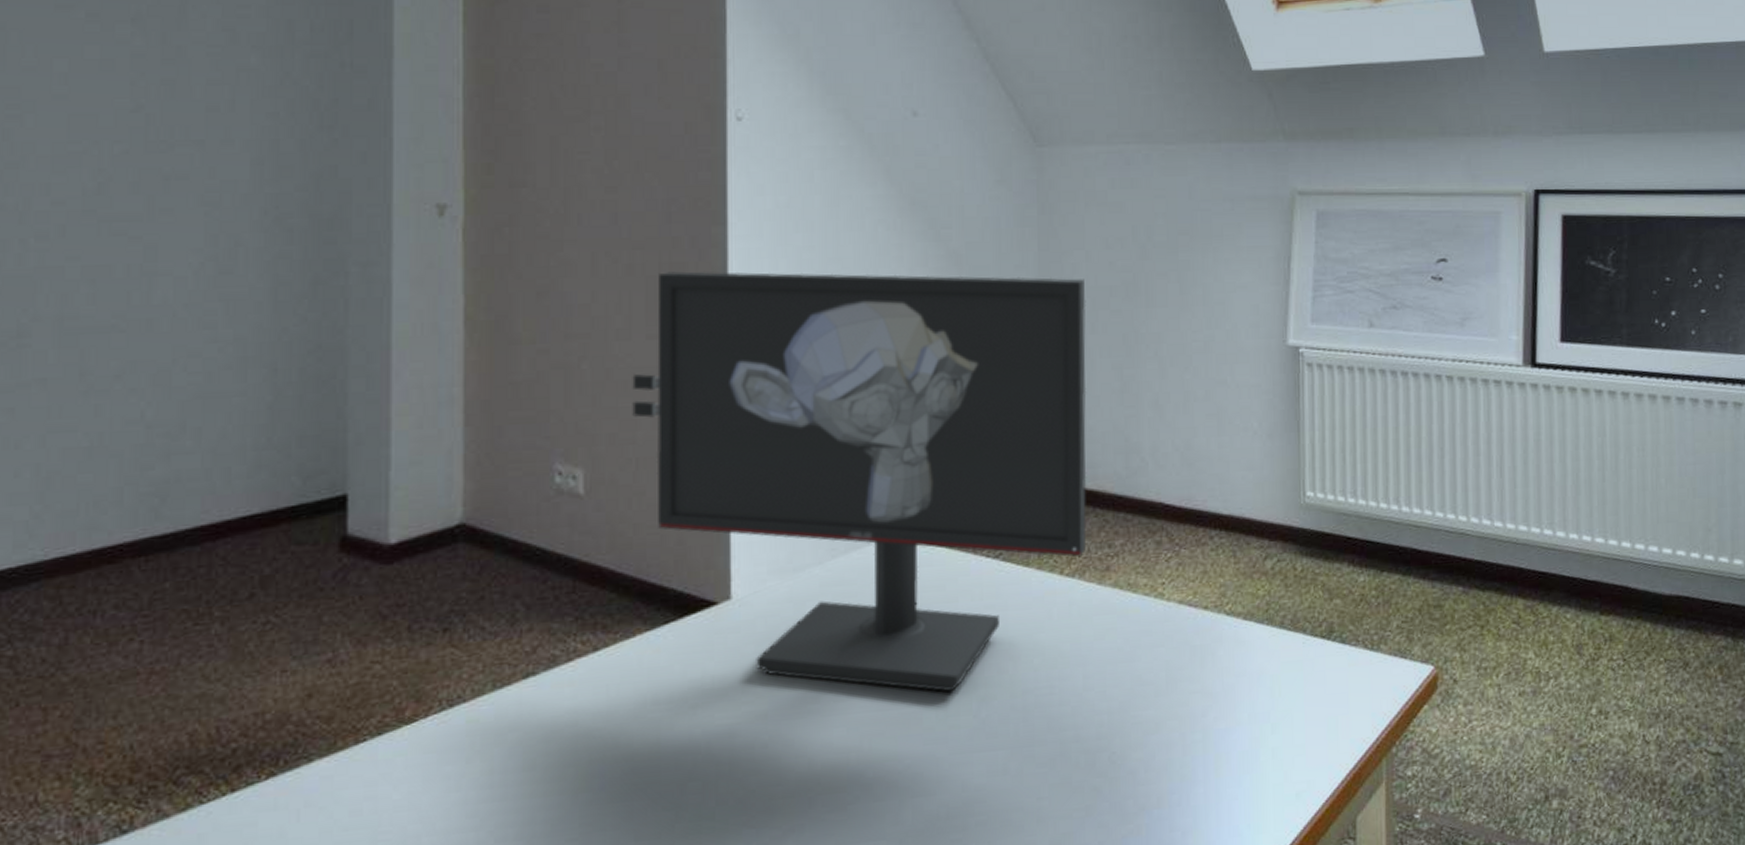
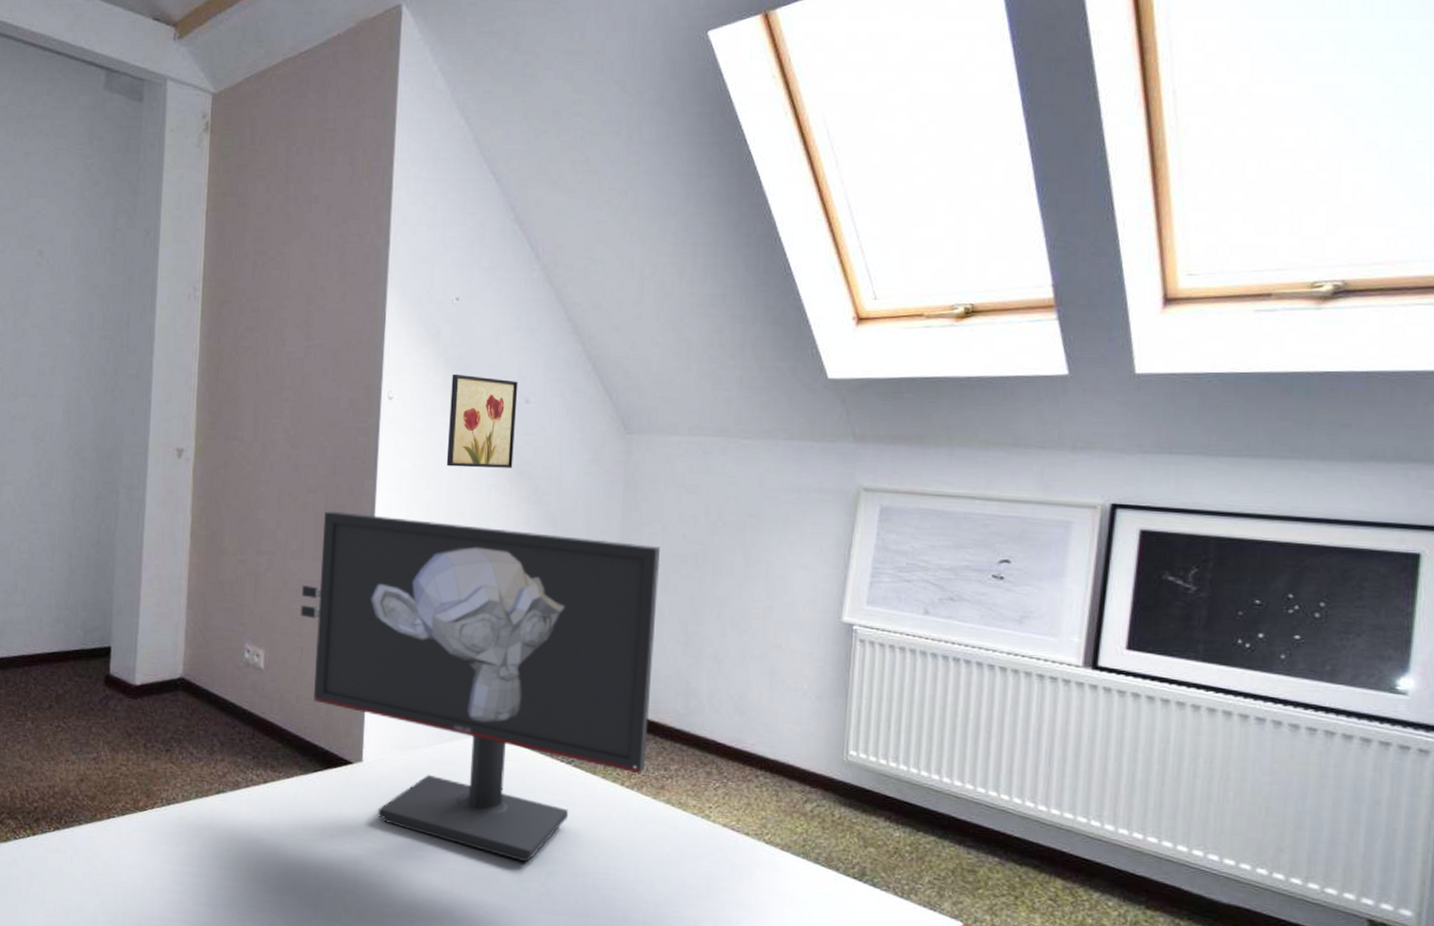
wall art: none [818,83,903,202] -> present [446,373,518,469]

